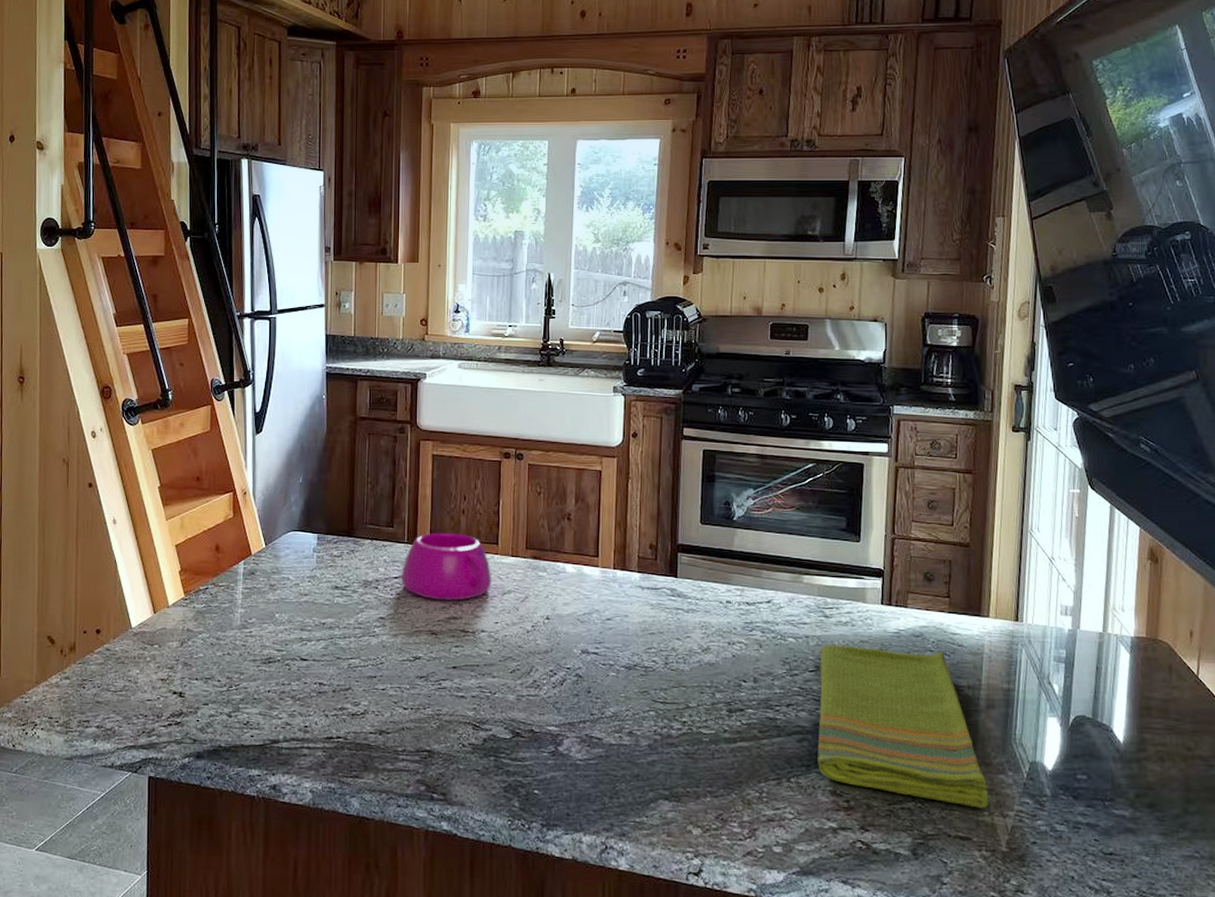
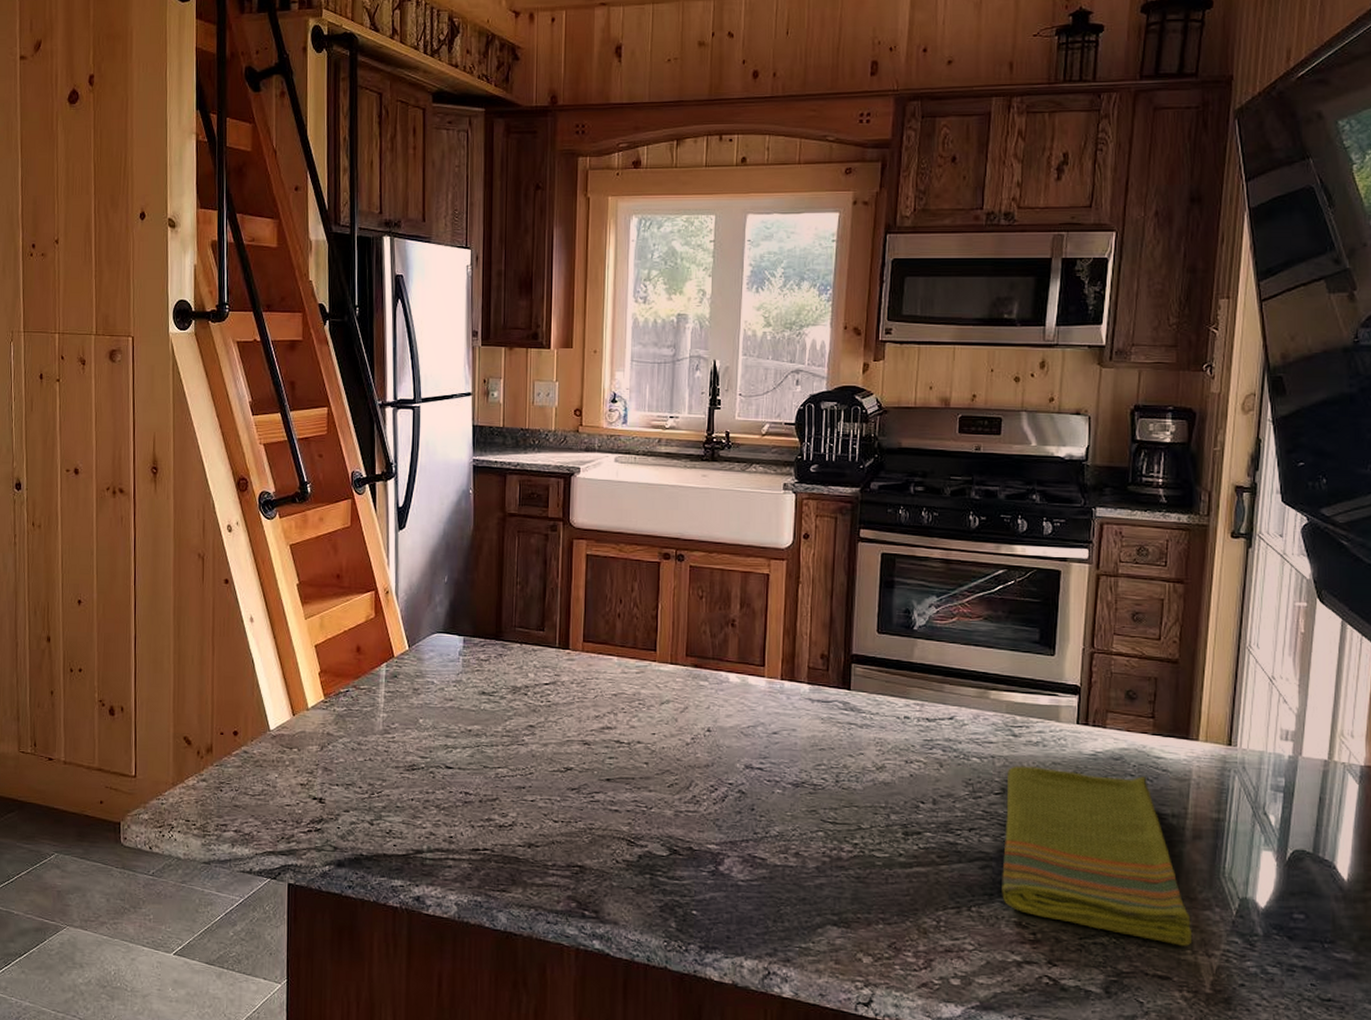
bowl: present [401,532,492,601] -> none [552,637,649,710]

